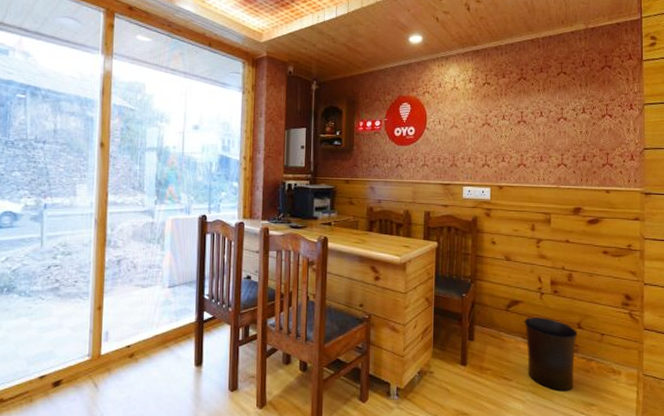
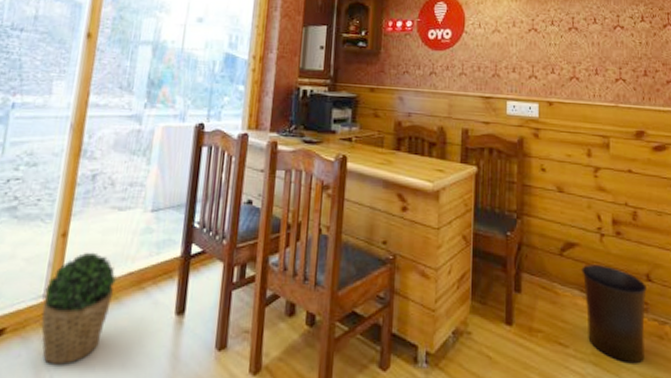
potted plant: none [89,320,145,405] -> present [41,252,116,365]

